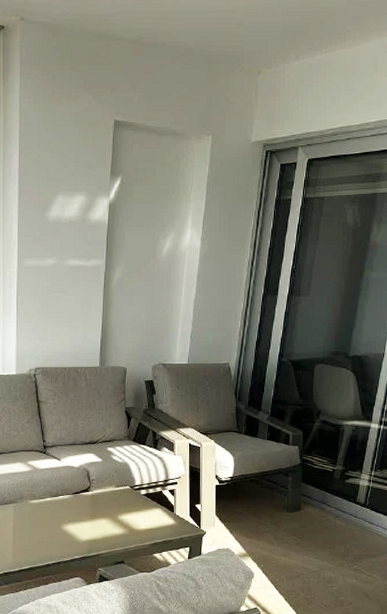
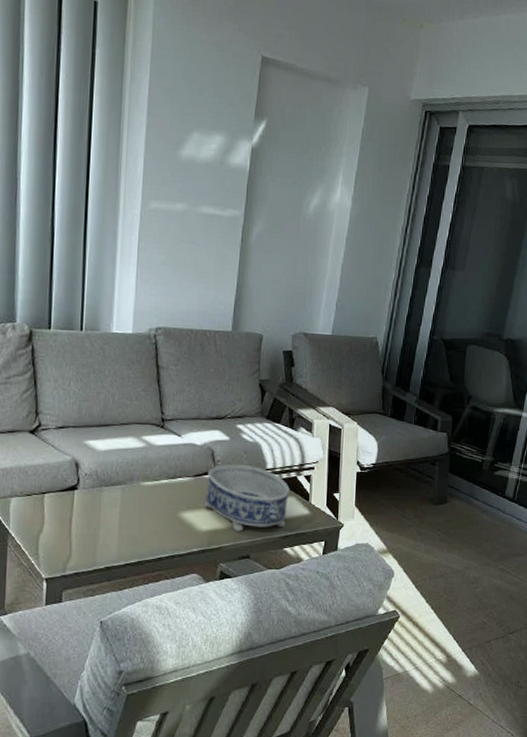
decorative bowl: none [83,482,156,540] -> present [204,464,290,532]

